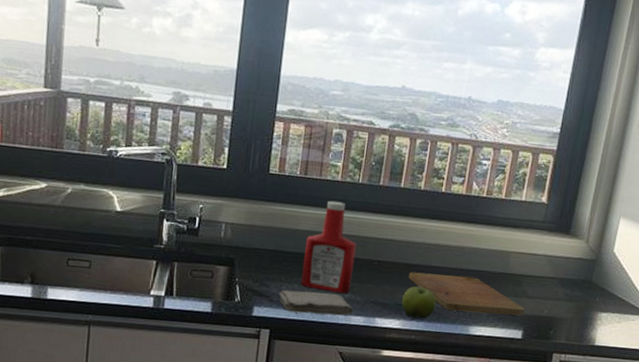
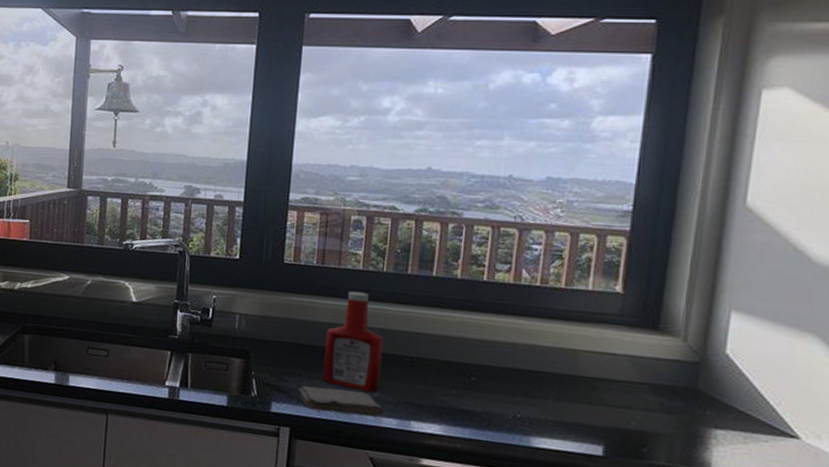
fruit: present [402,286,437,319] -> none [442,386,485,425]
cutting board: present [408,272,525,316] -> none [448,370,604,428]

